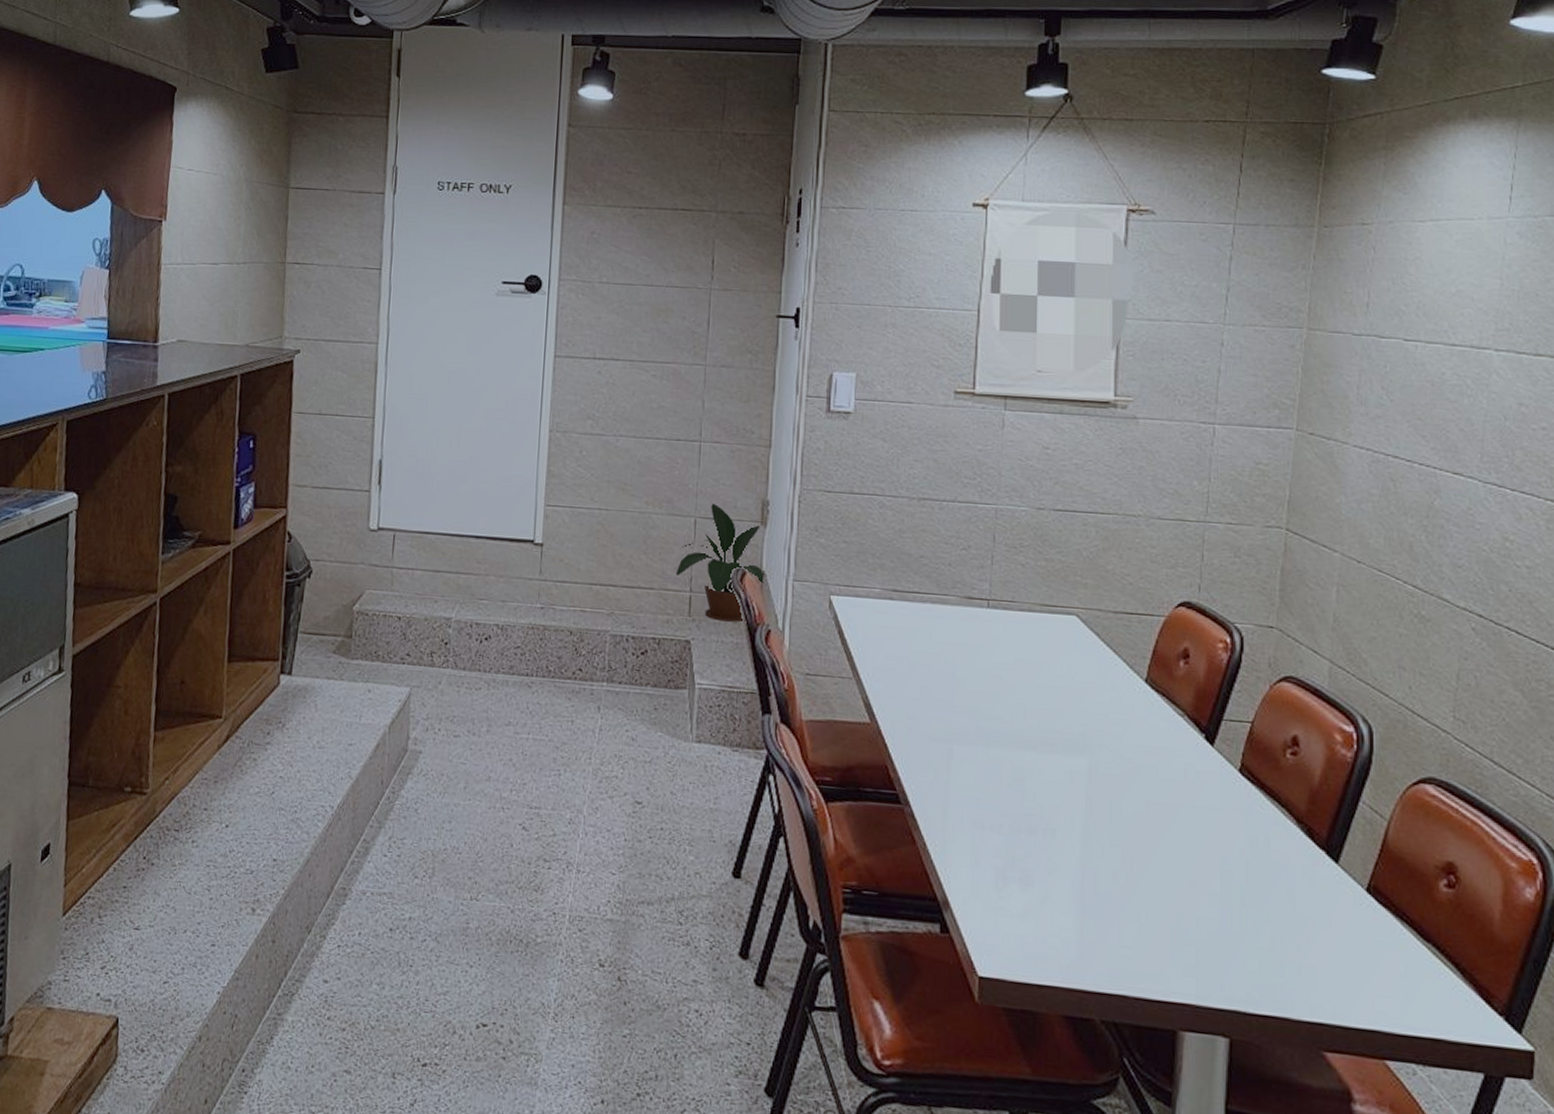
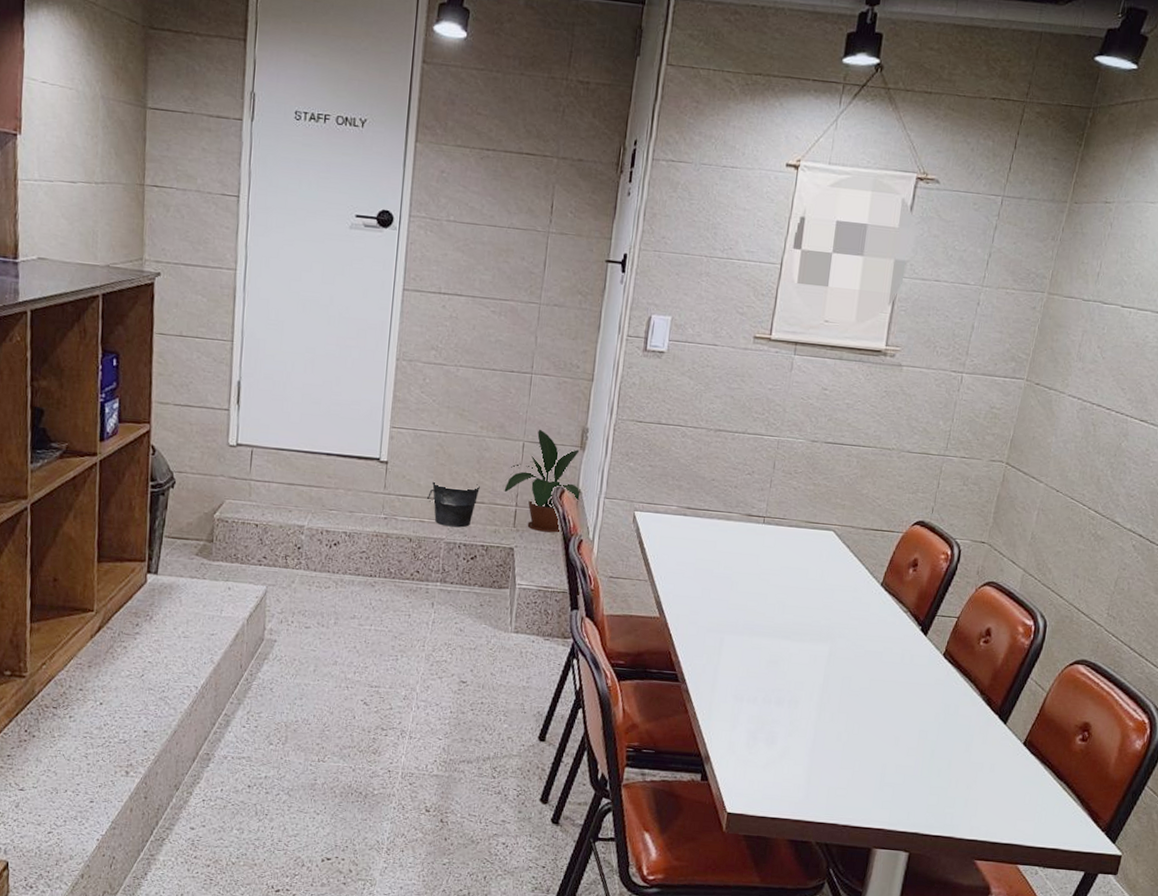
bucket: none [589,563,649,618] -> present [427,480,481,528]

